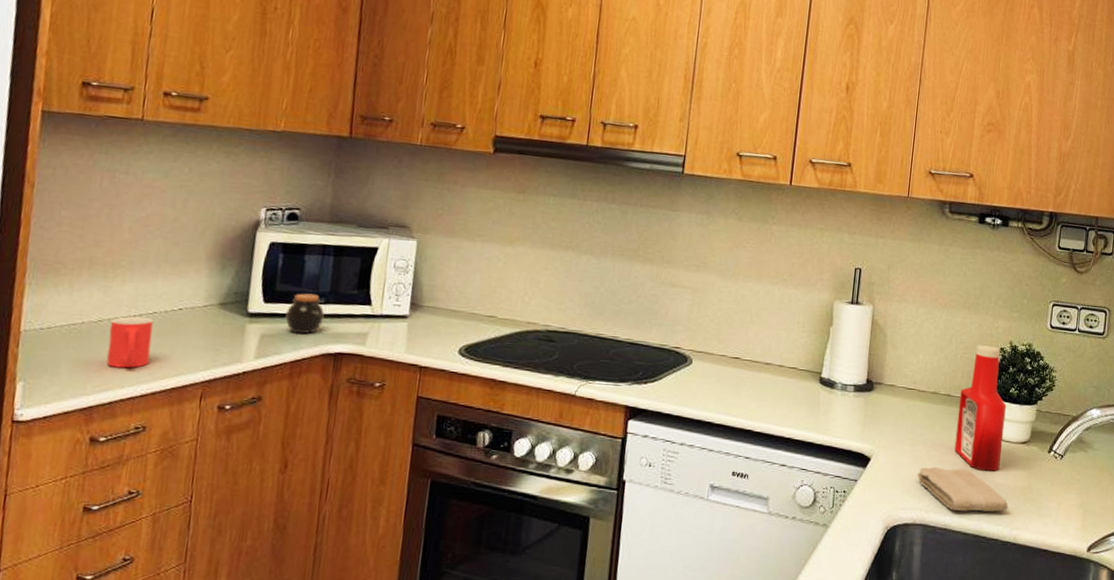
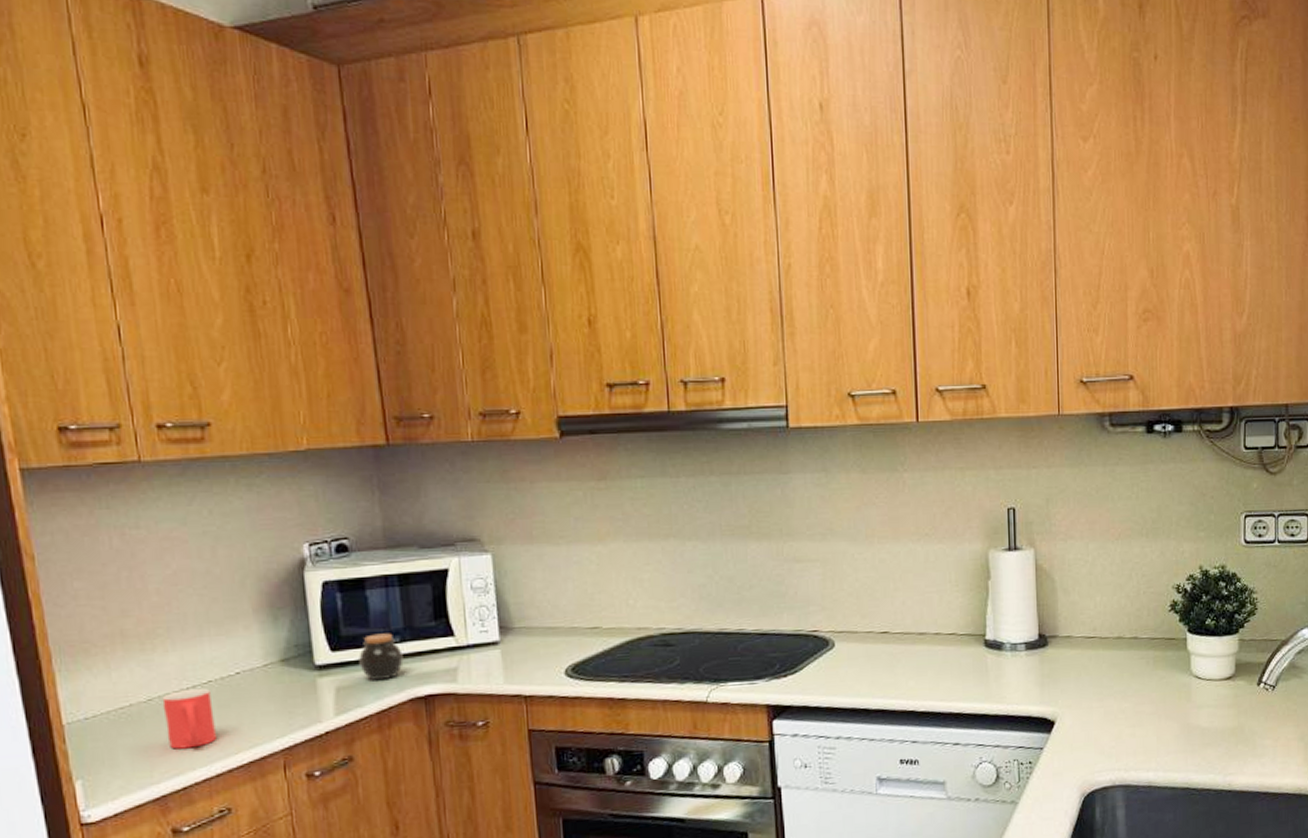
washcloth: present [916,467,1009,512] -> none [1109,716,1219,765]
ketchup bottle: present [954,344,1006,472] -> none [1148,573,1204,717]

